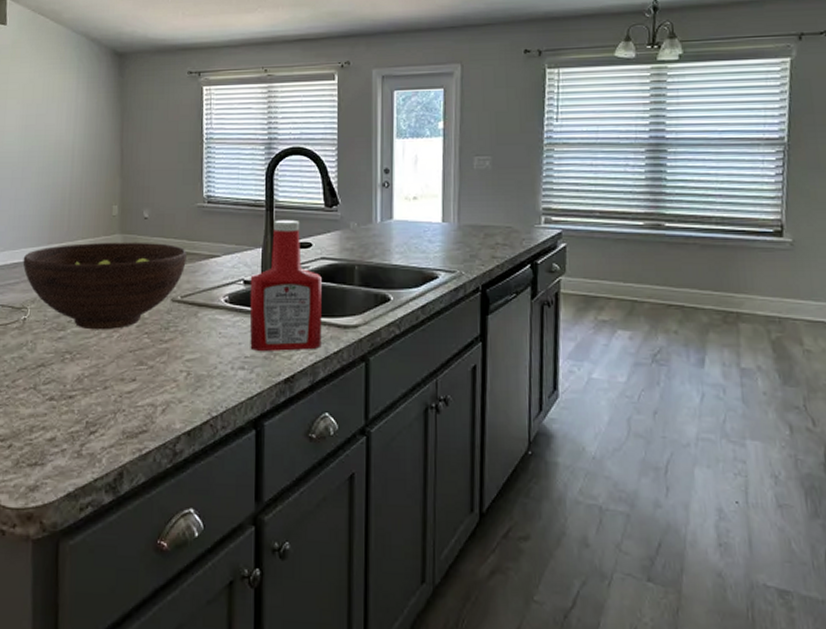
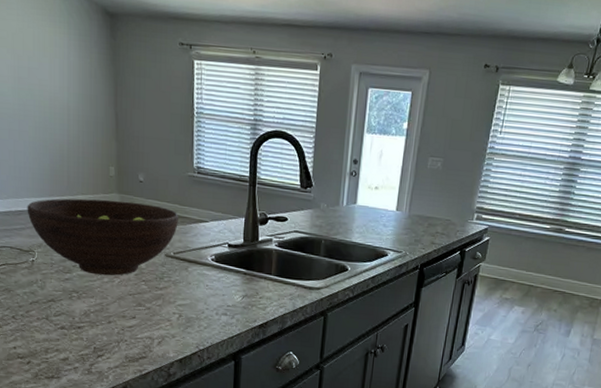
ketchup bottle: present [250,219,322,351] -> none [232,195,294,304]

